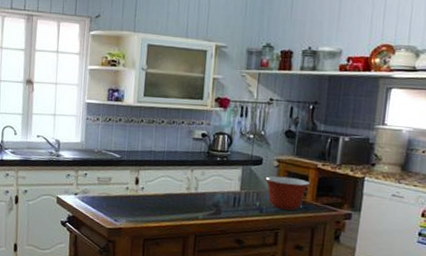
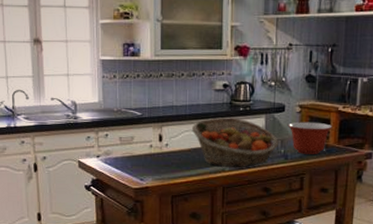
fruit basket: none [167,165,254,217] -> present [191,117,278,168]

